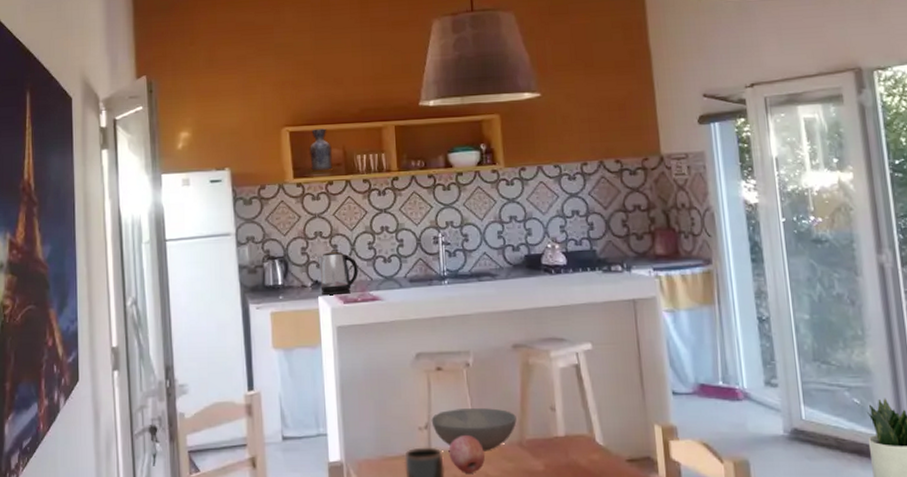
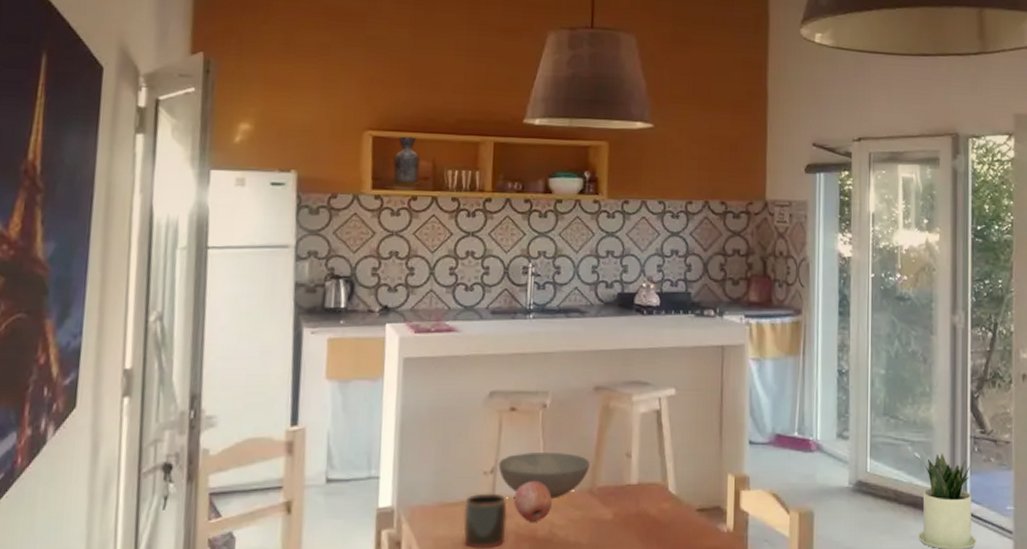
kettle: present [317,251,358,296] -> none [389,274,436,324]

